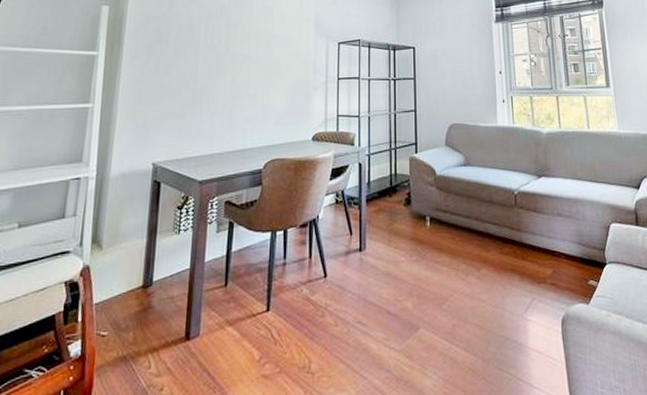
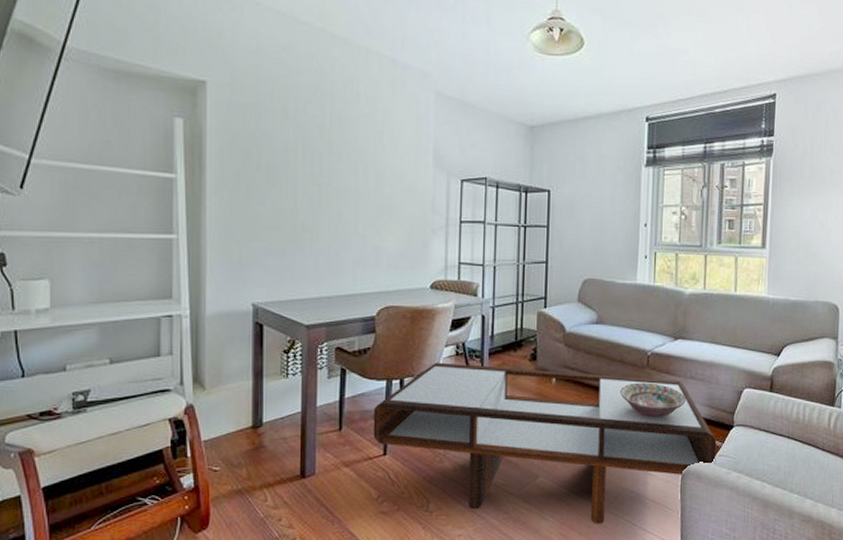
coffee table: none [257,211,594,381] -> present [373,362,717,524]
decorative bowl: none [492,222,556,259] -> present [620,383,686,418]

